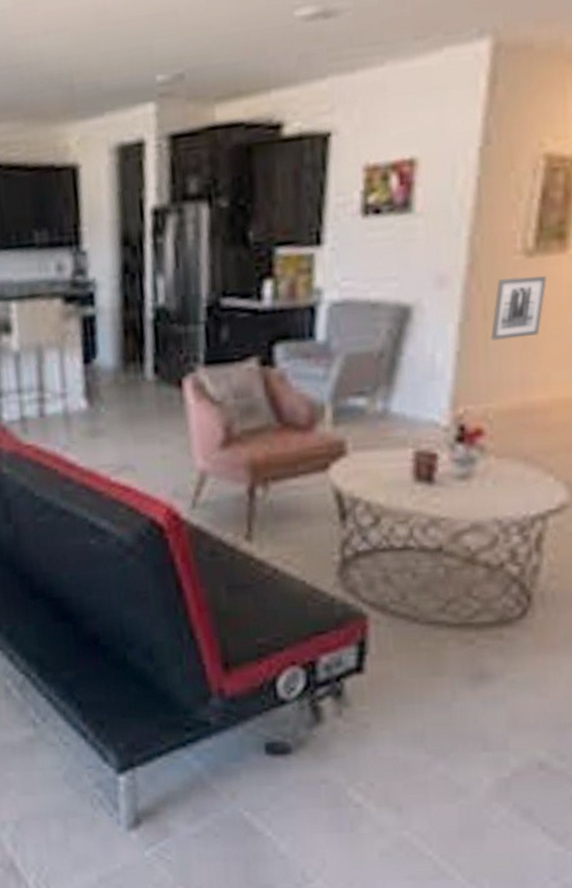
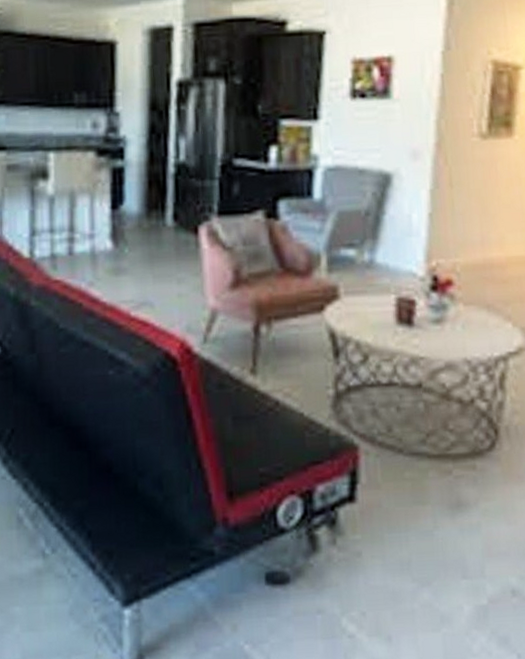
wall art: present [490,275,547,341] -> none [456,154,498,206]

